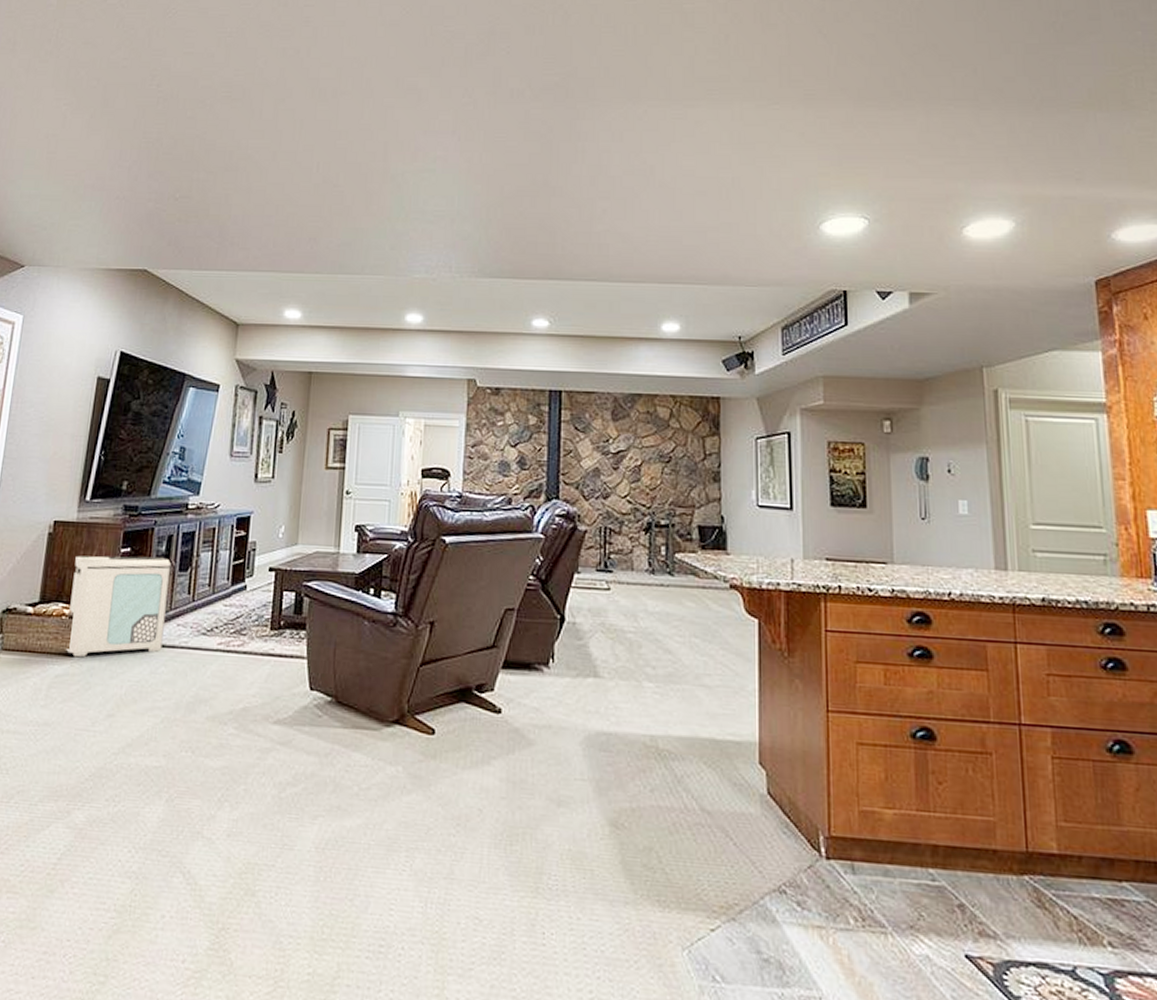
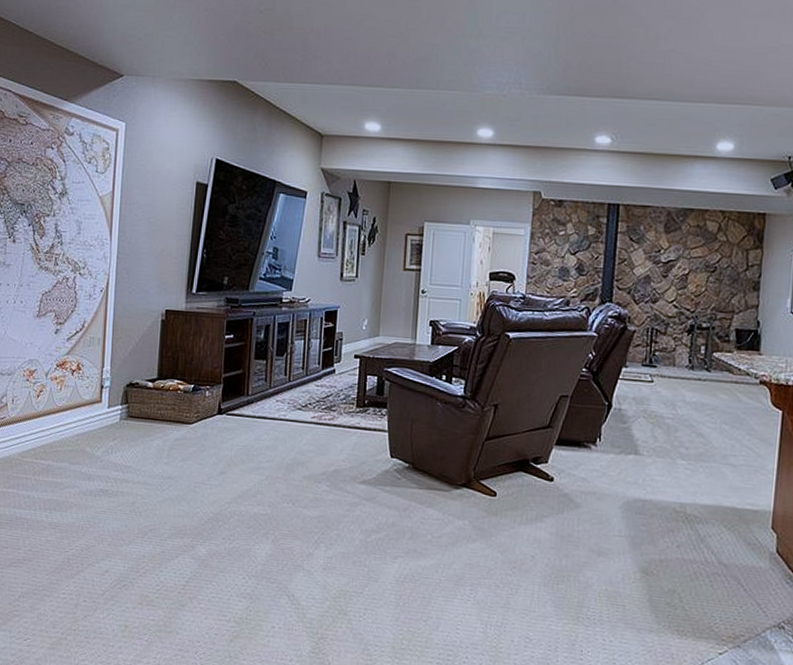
air purifier: present [66,556,171,658] -> none [183,340,269,425]

